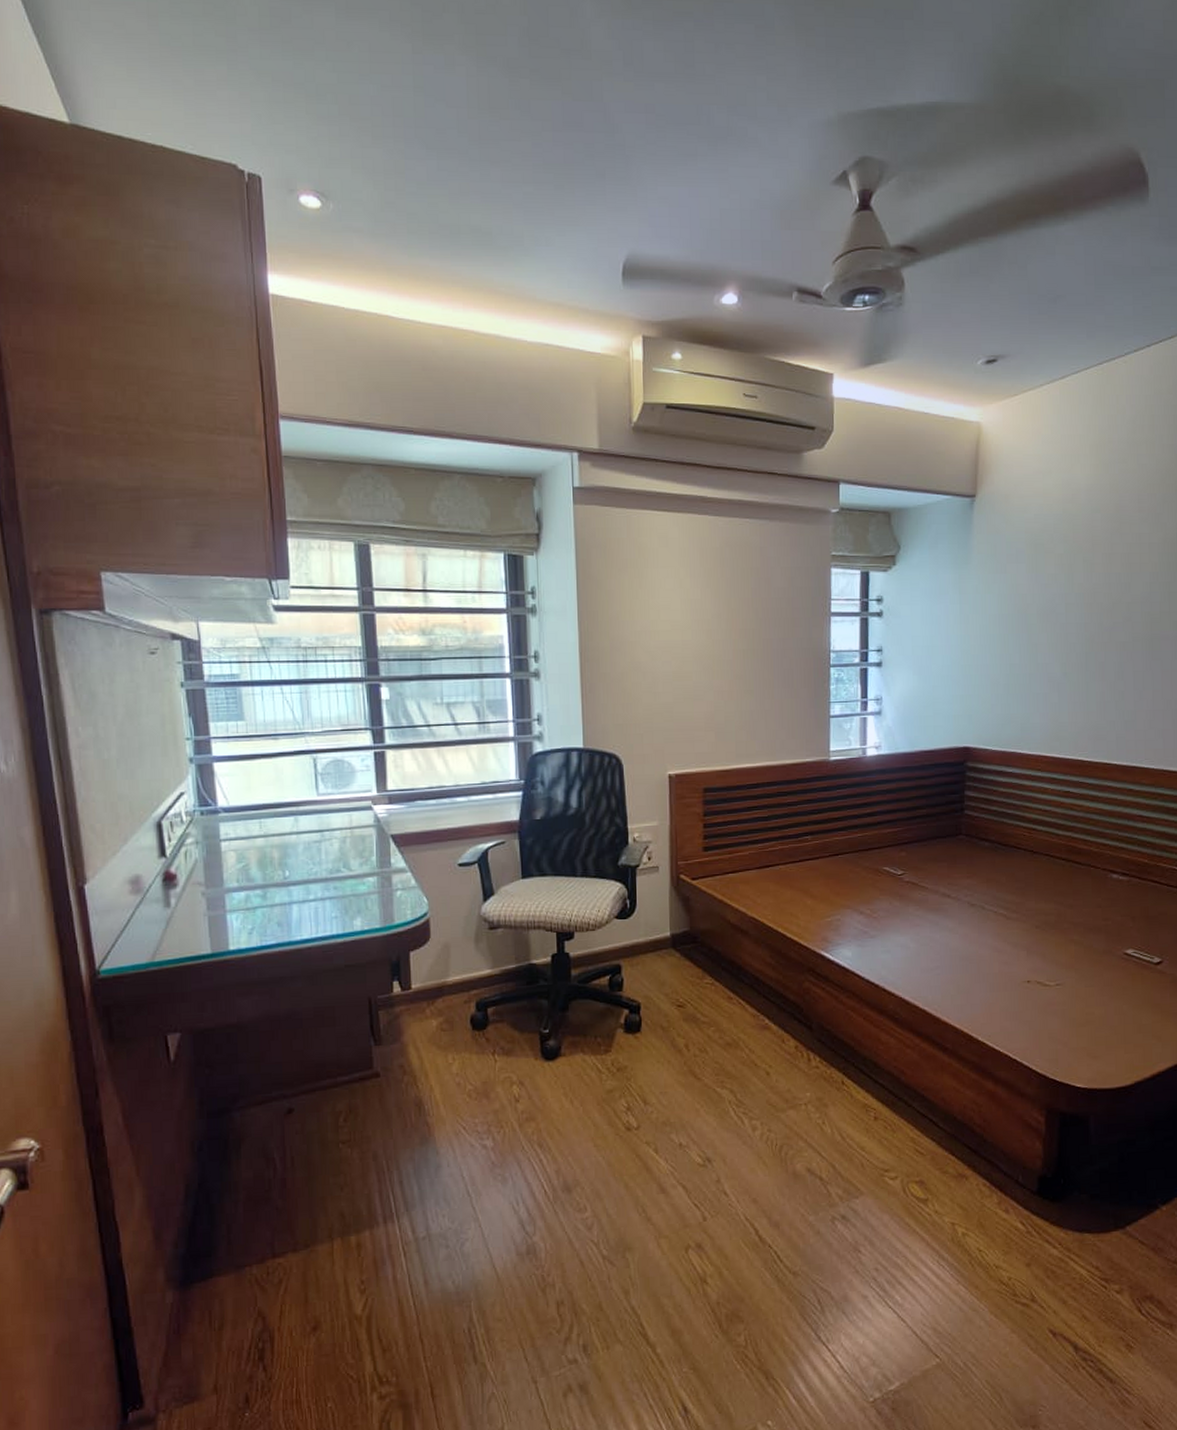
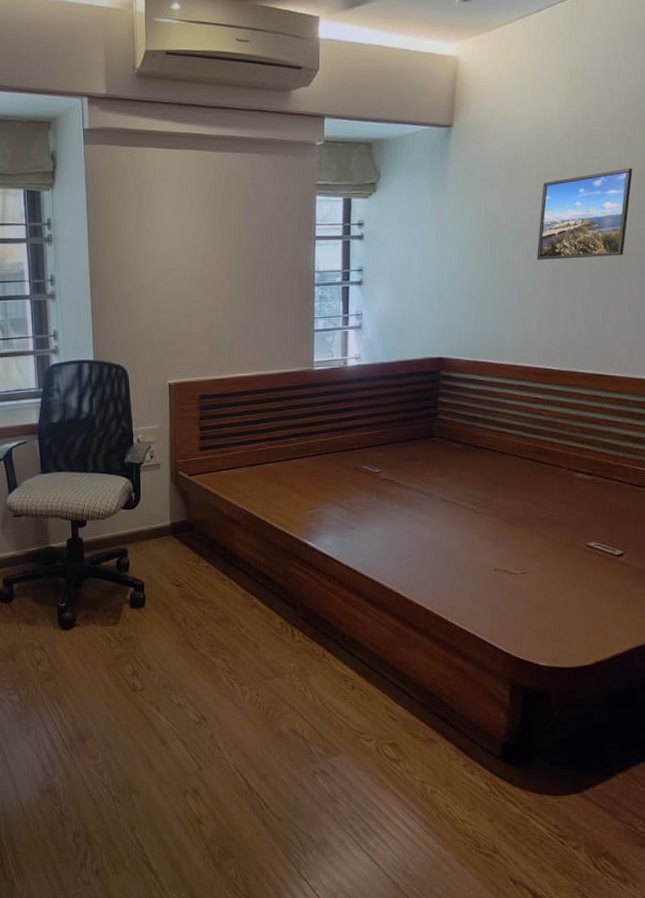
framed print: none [1066,546,1163,642] -> present [537,168,633,260]

